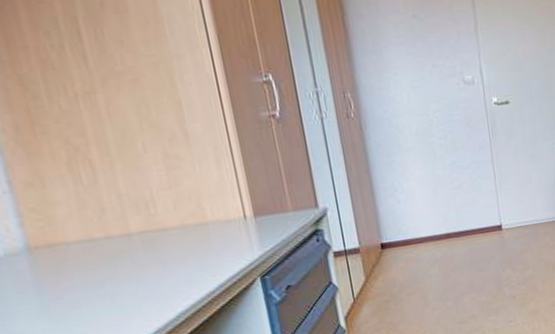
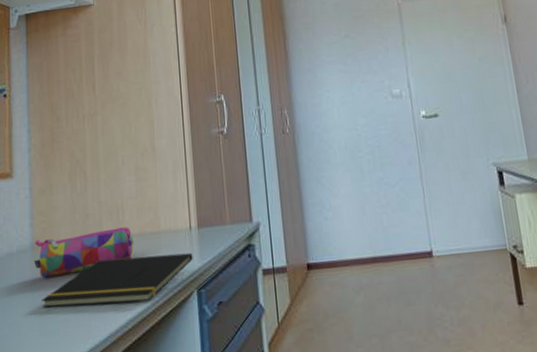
pencil case: none [31,220,176,282] -> present [34,227,134,278]
notepad: none [55,241,252,312] -> present [42,252,193,308]

